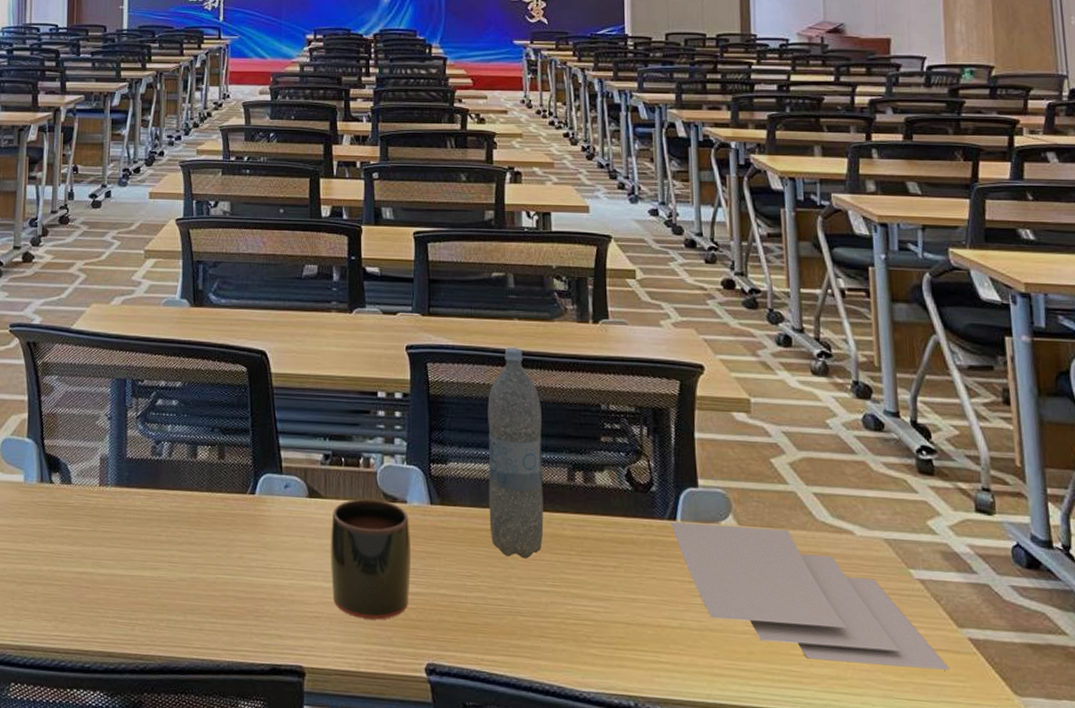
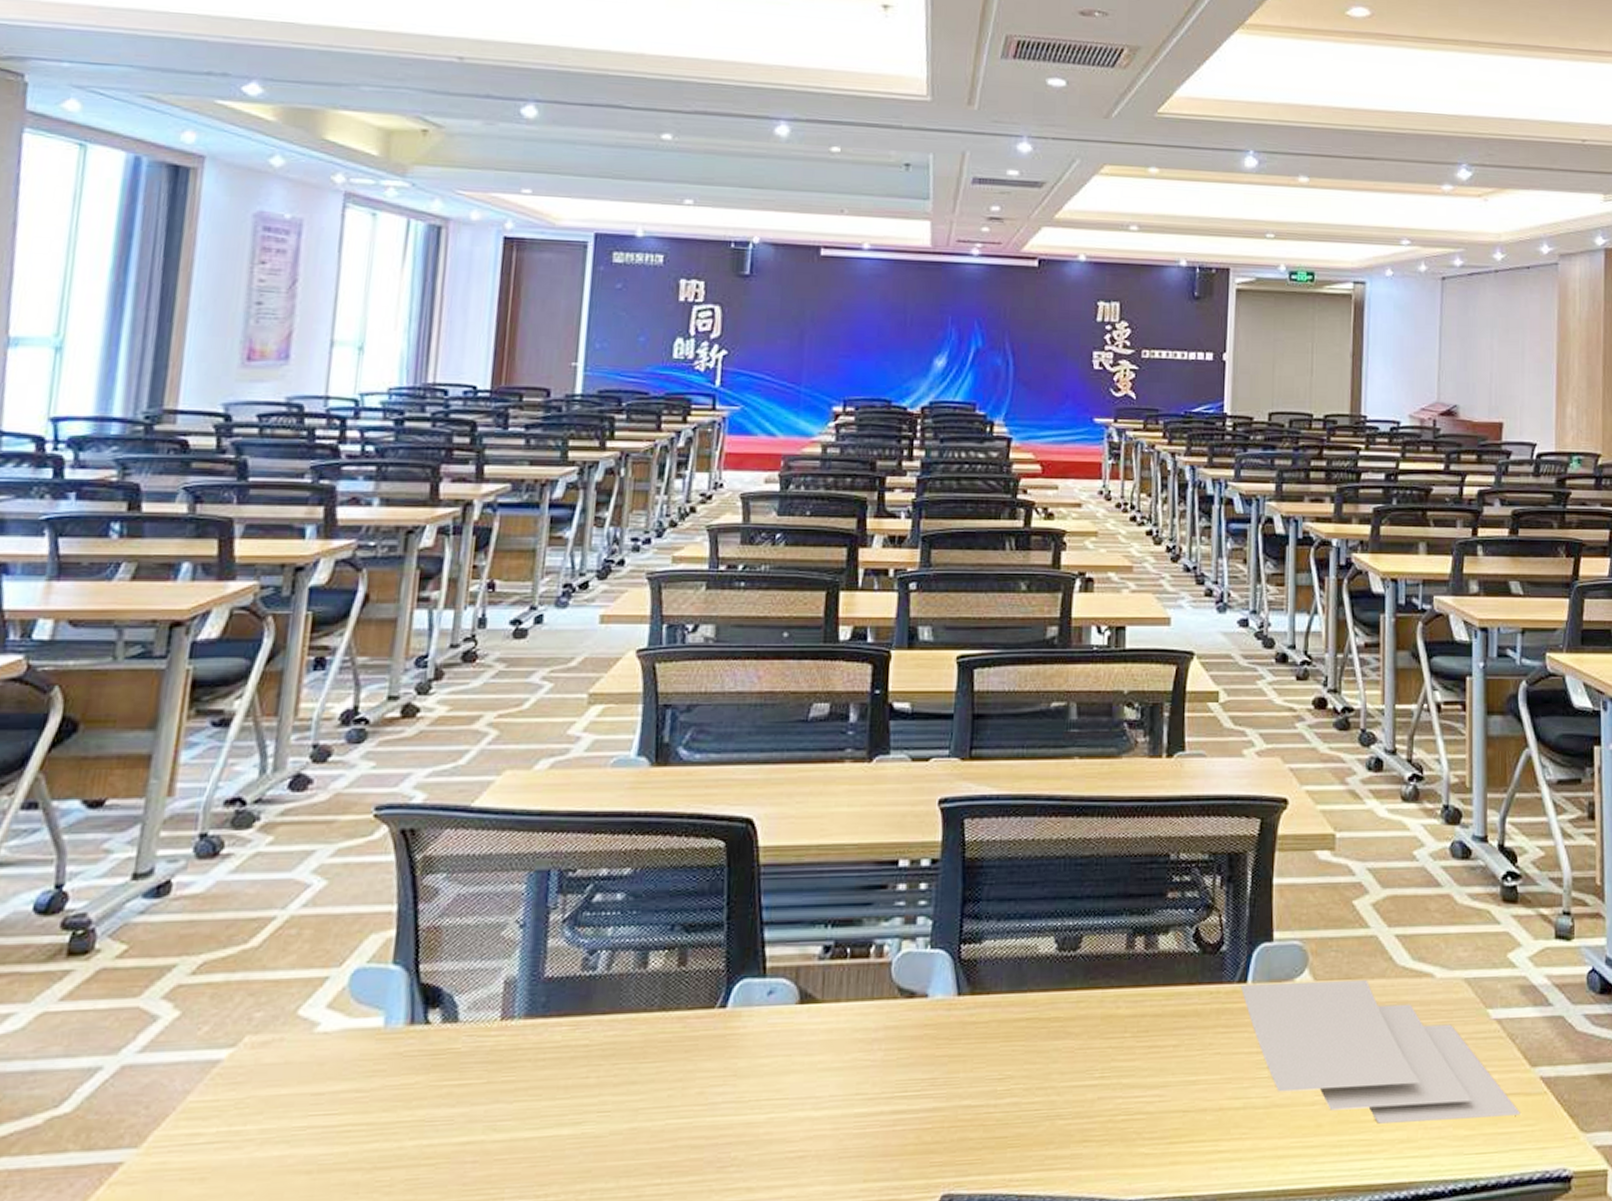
mug: present [330,498,412,620] -> none [823,996,930,1151]
water bottle: present [487,347,544,559] -> none [1029,793,1100,1049]

